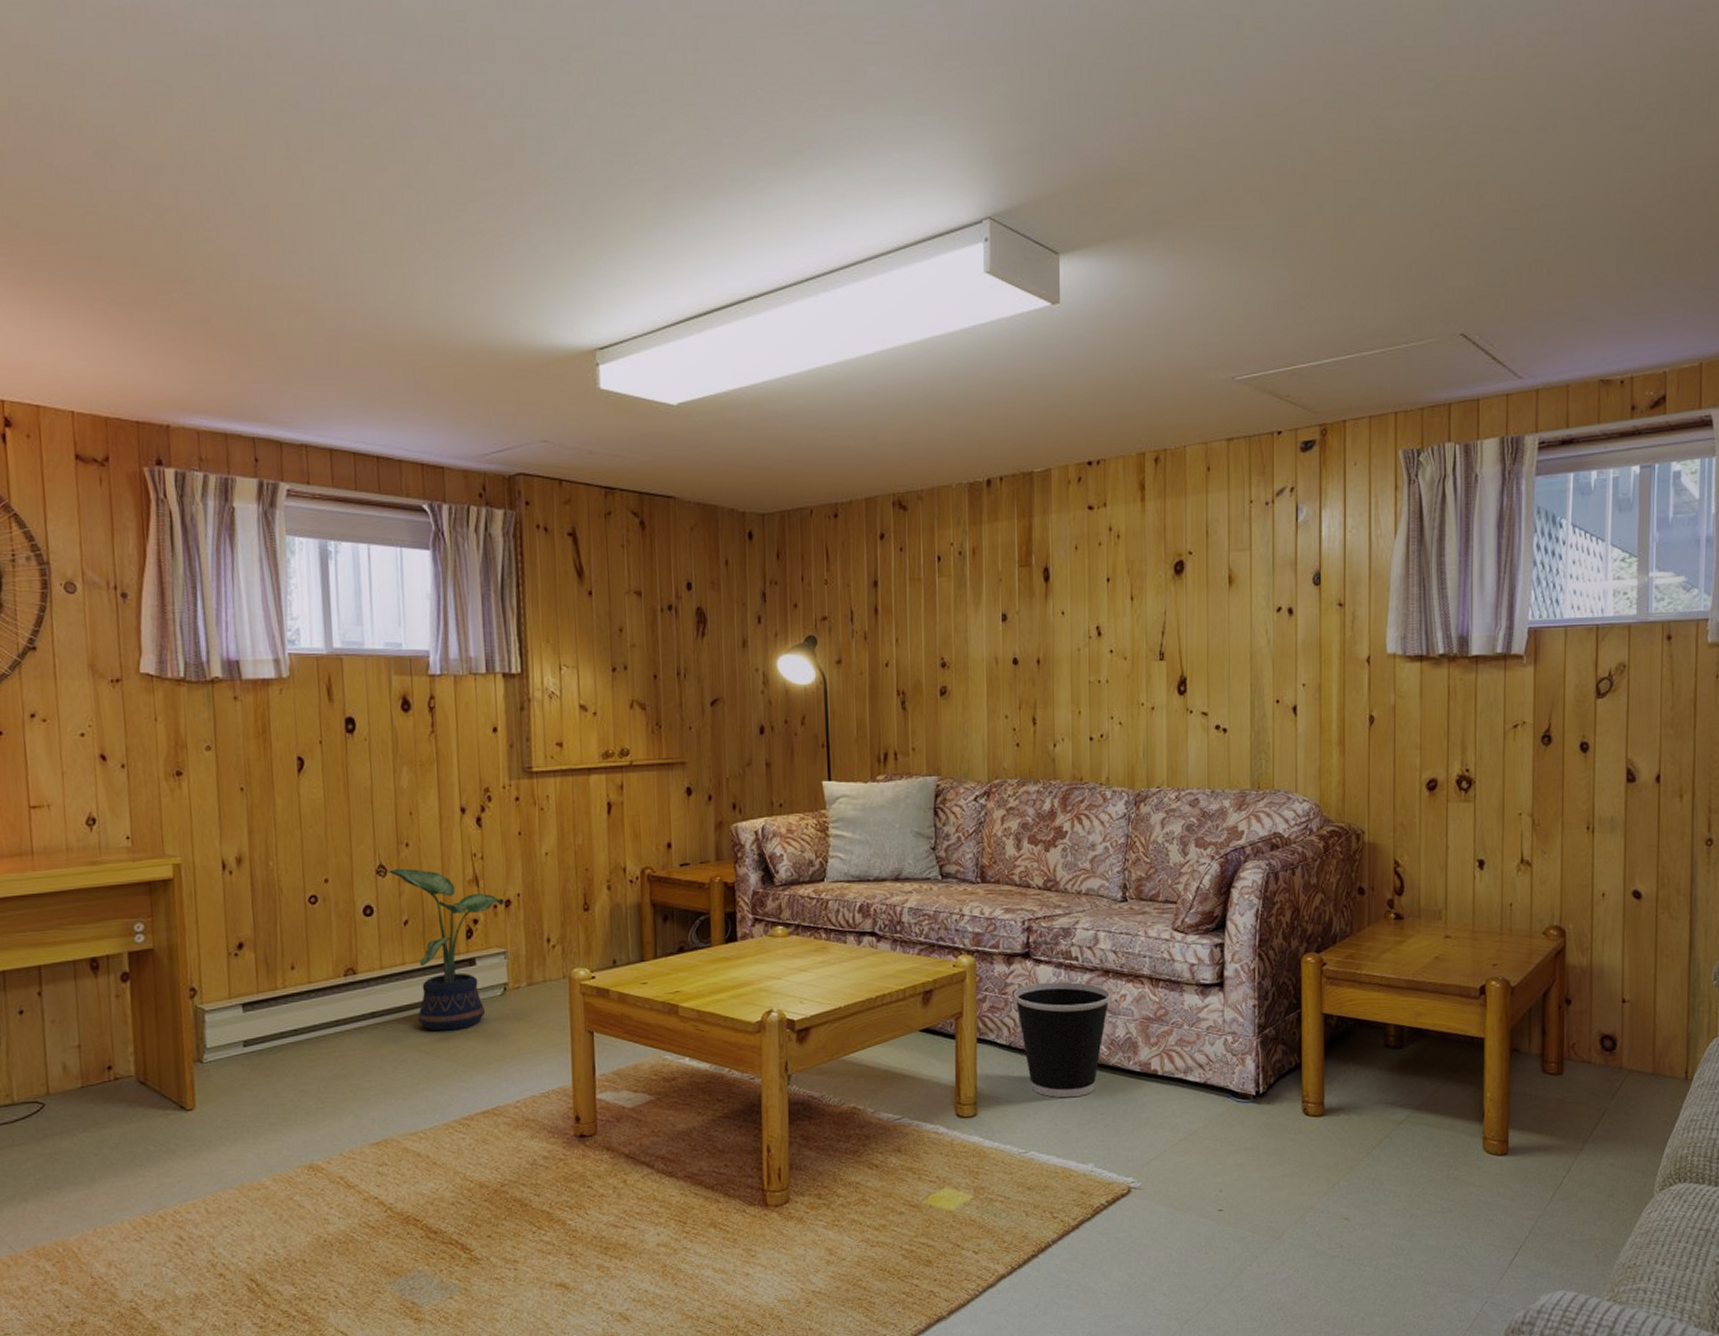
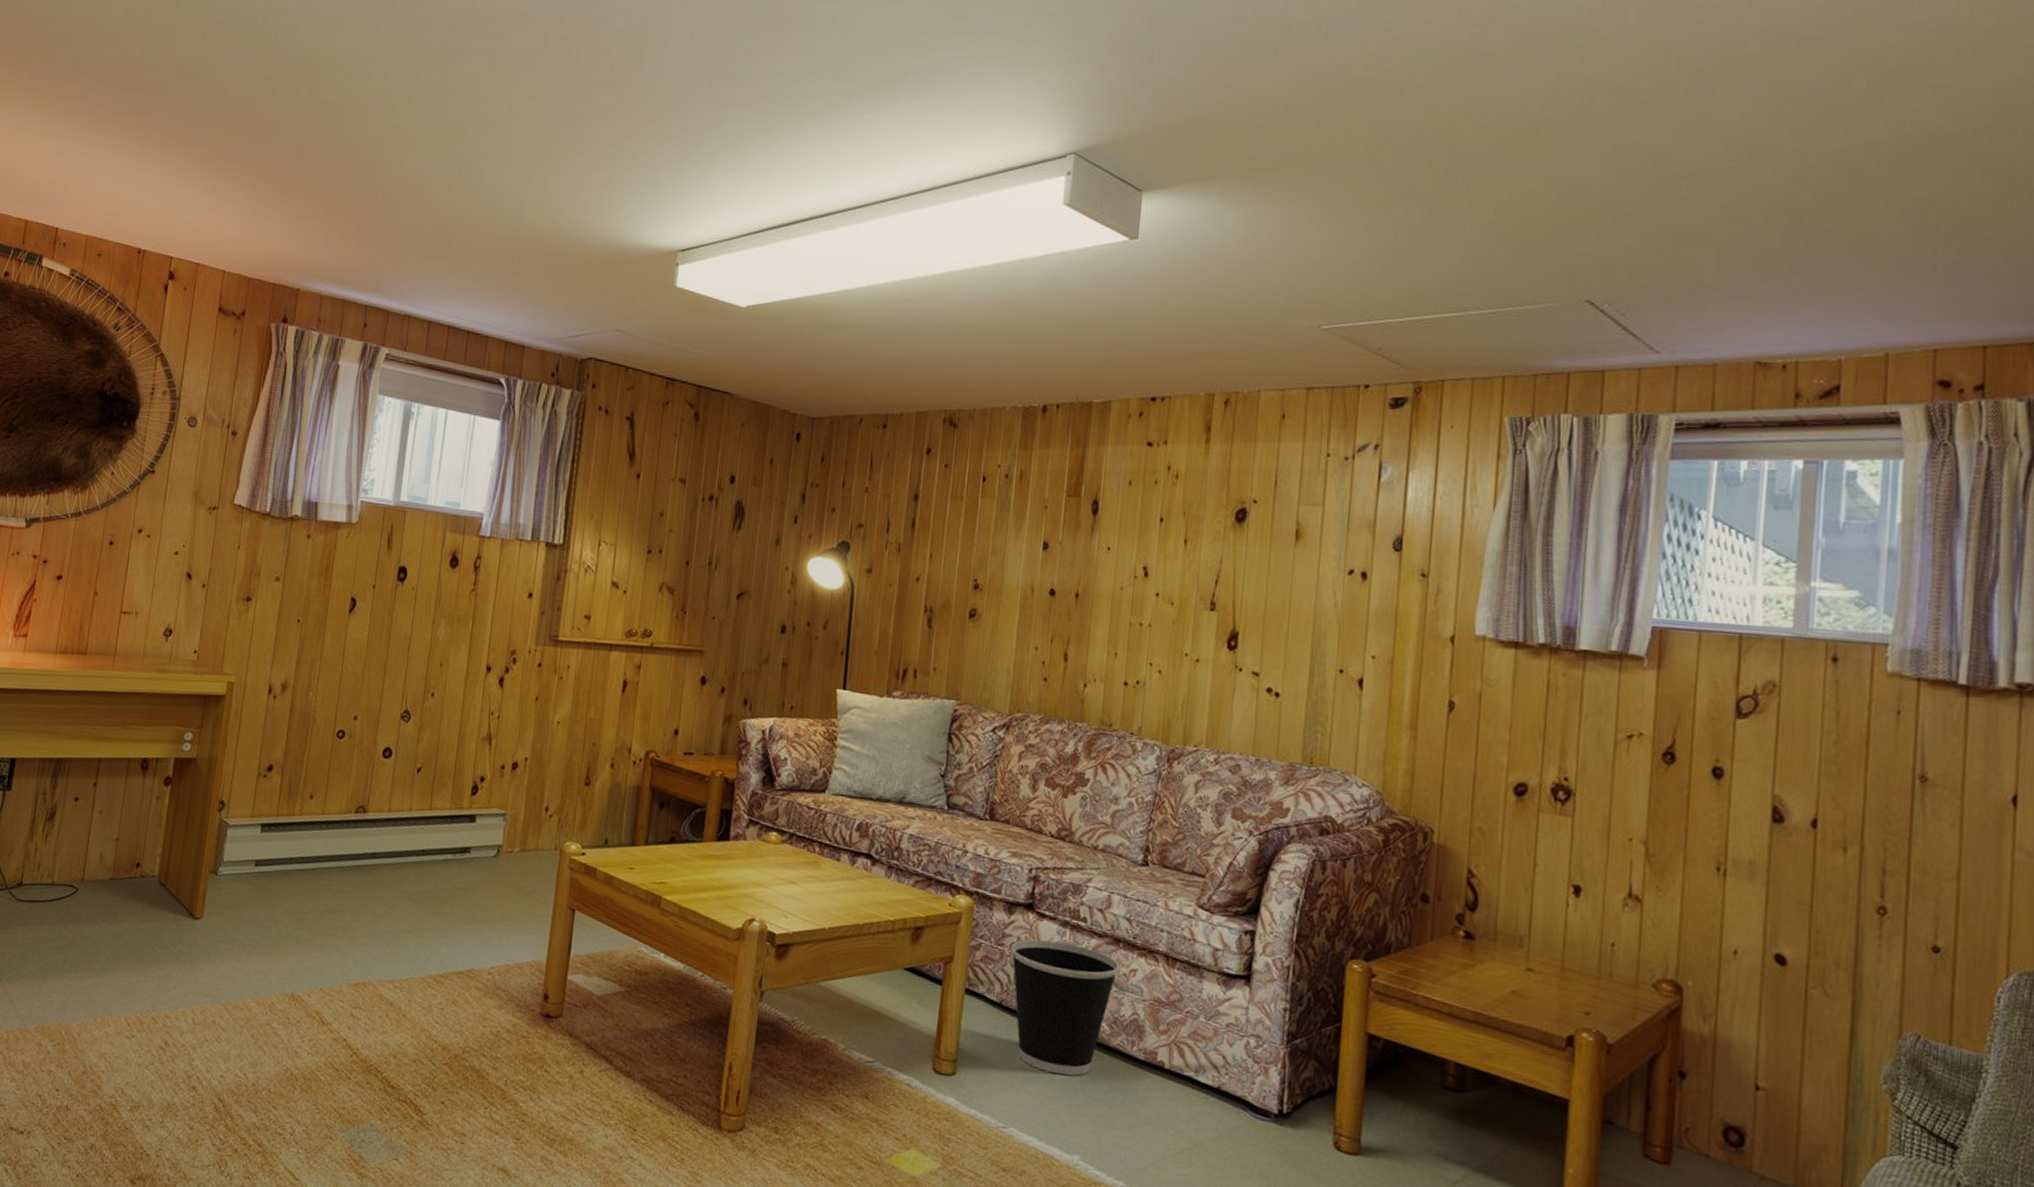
potted plant: present [388,868,505,1031] -> none [412,715,513,885]

